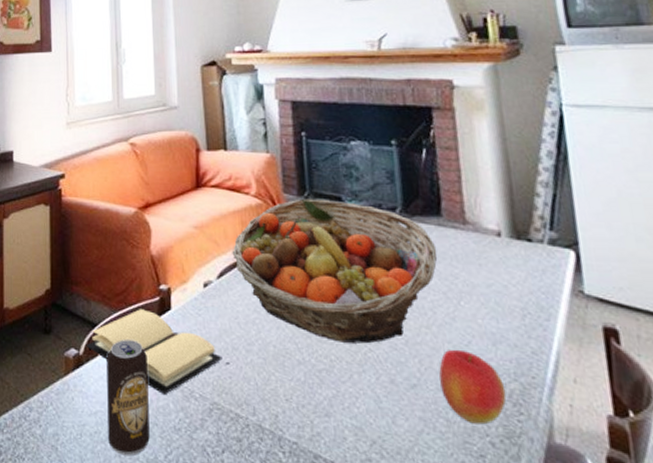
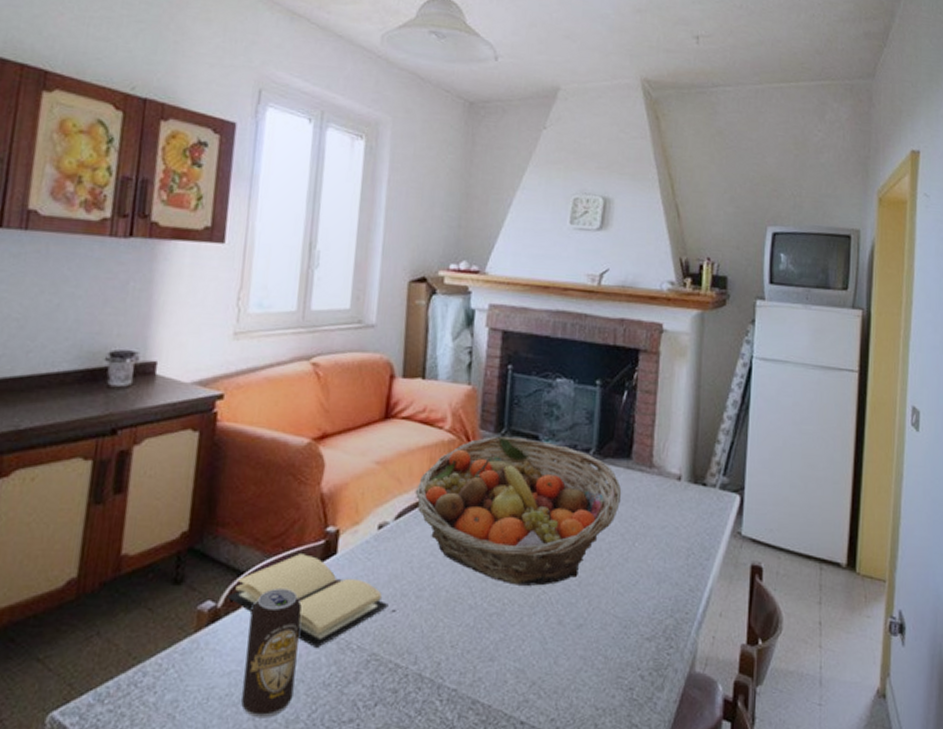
apple: present [439,349,507,425] -> none [604,589,661,659]

